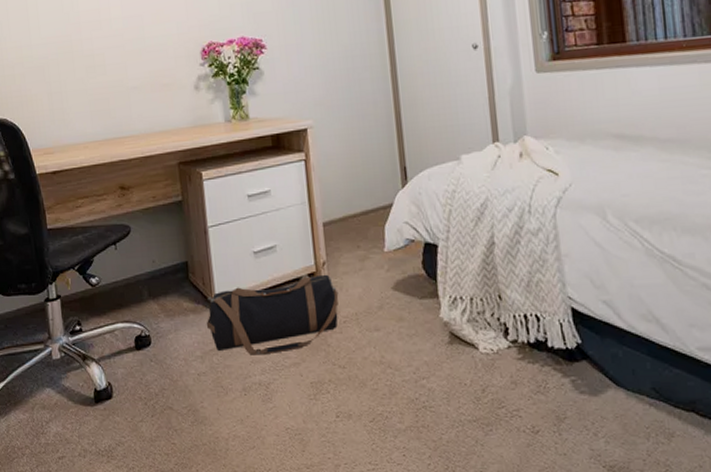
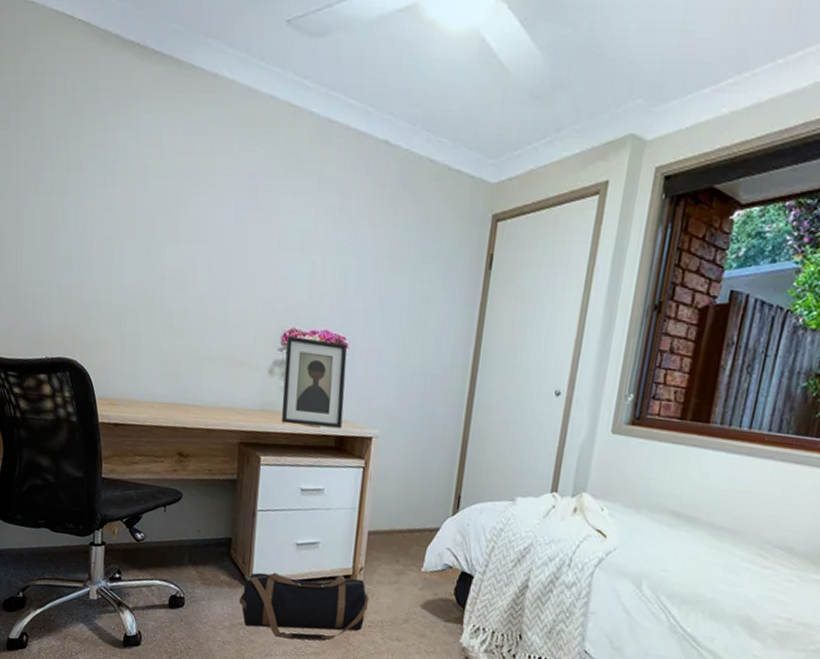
picture frame: none [206,45,276,134] -> present [280,336,348,429]

